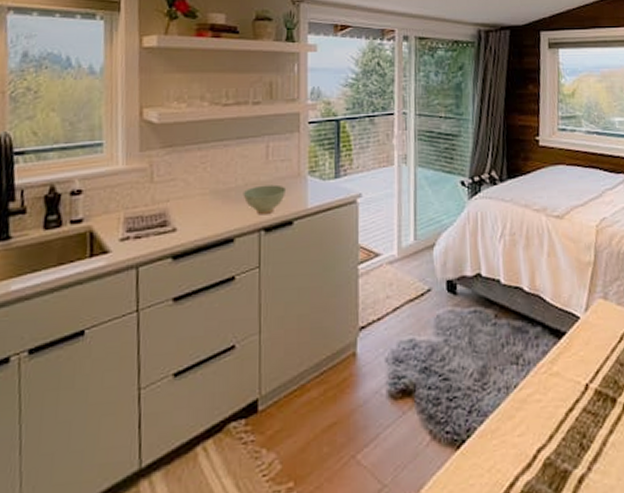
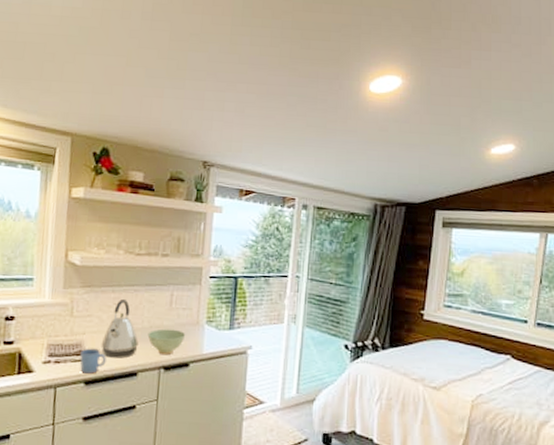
mug: none [165,216,196,248] -> present [80,348,106,375]
kettle: none [189,156,233,225] -> present [101,298,139,359]

